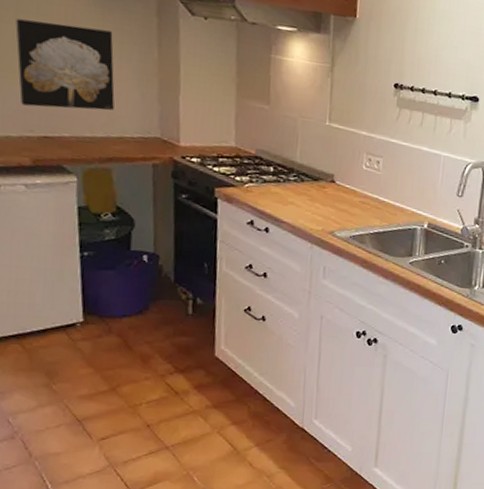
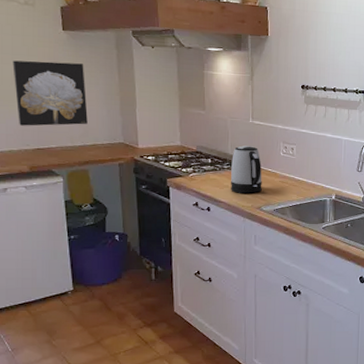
kettle: none [297,153,338,214] -> present [231,145,262,194]

